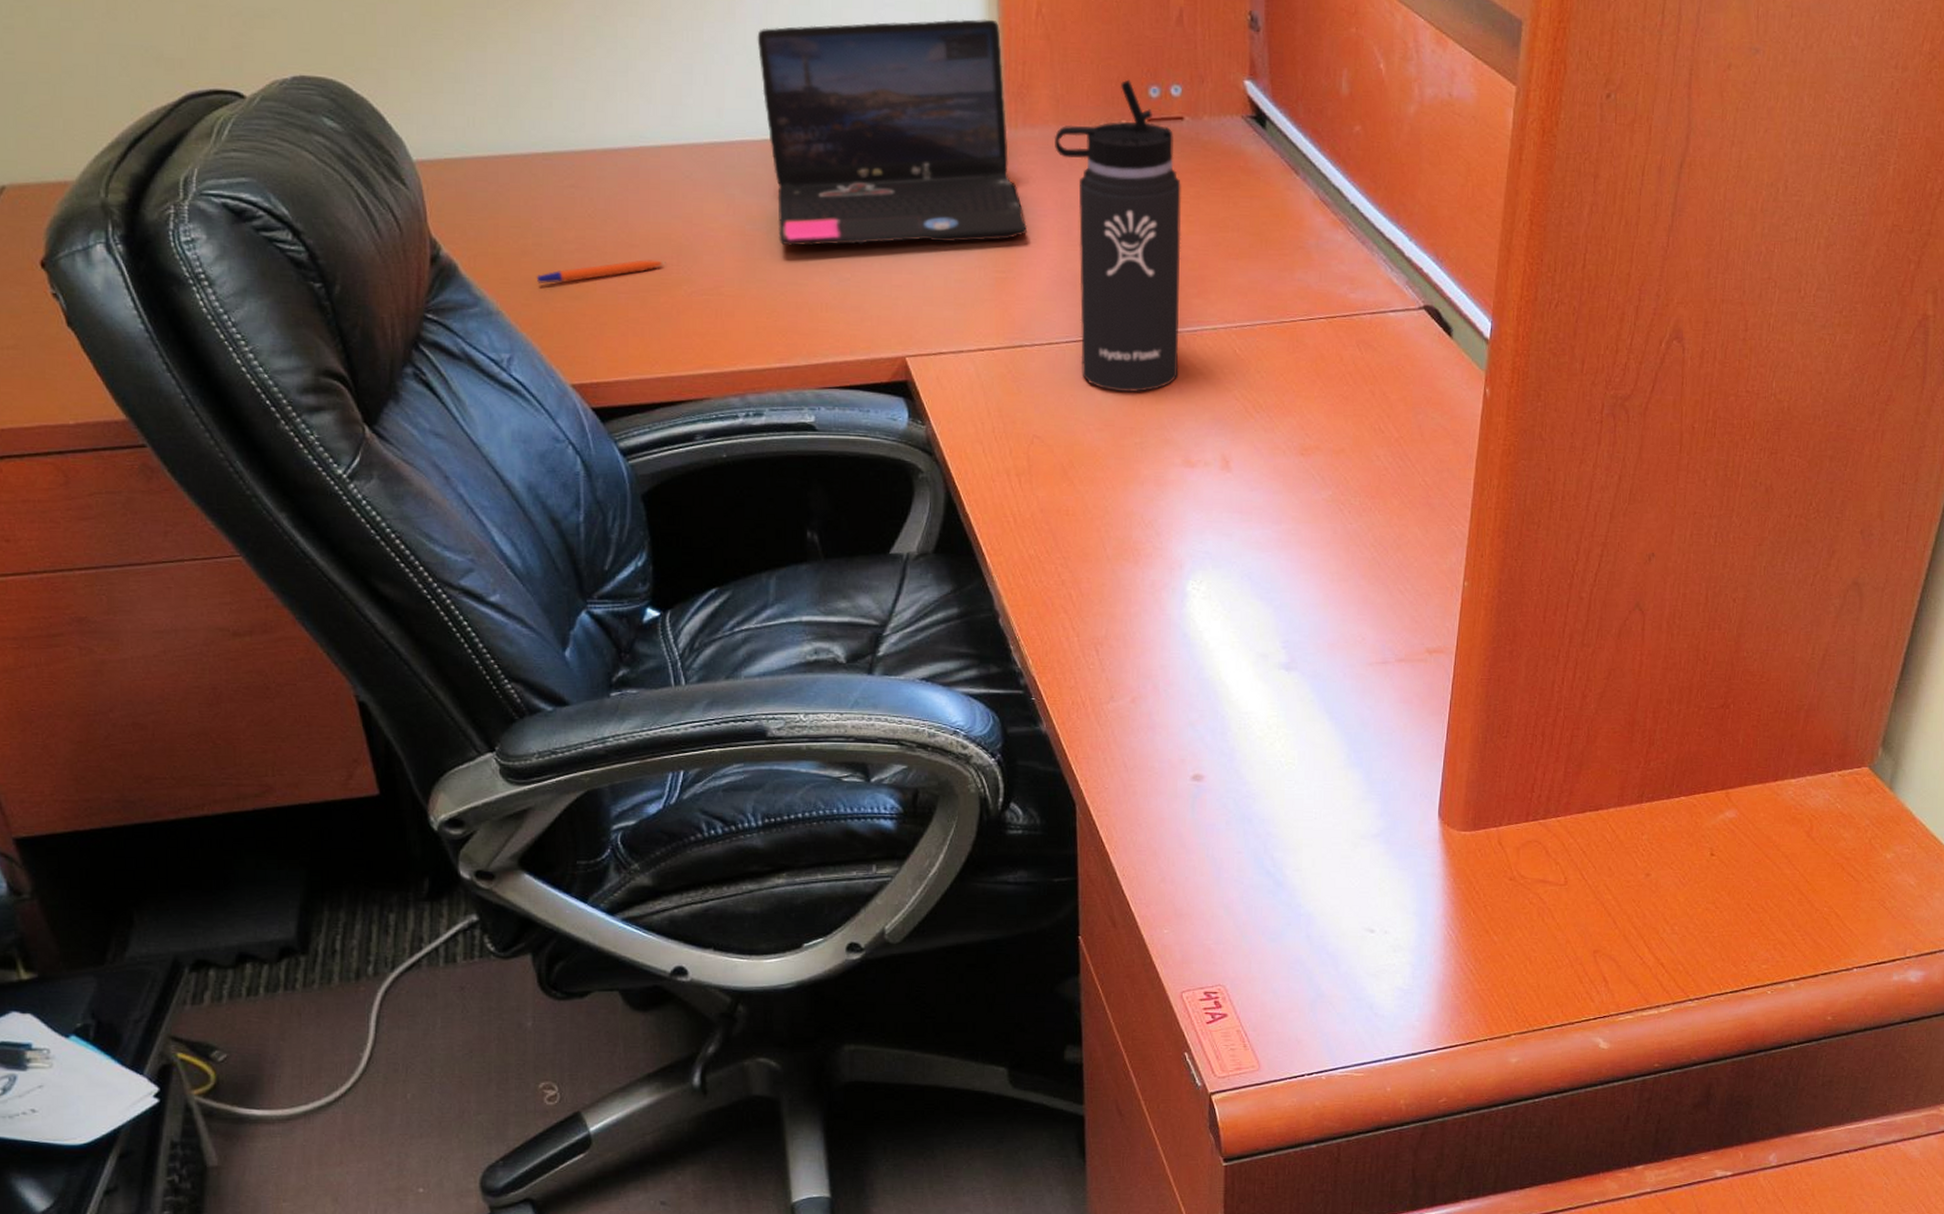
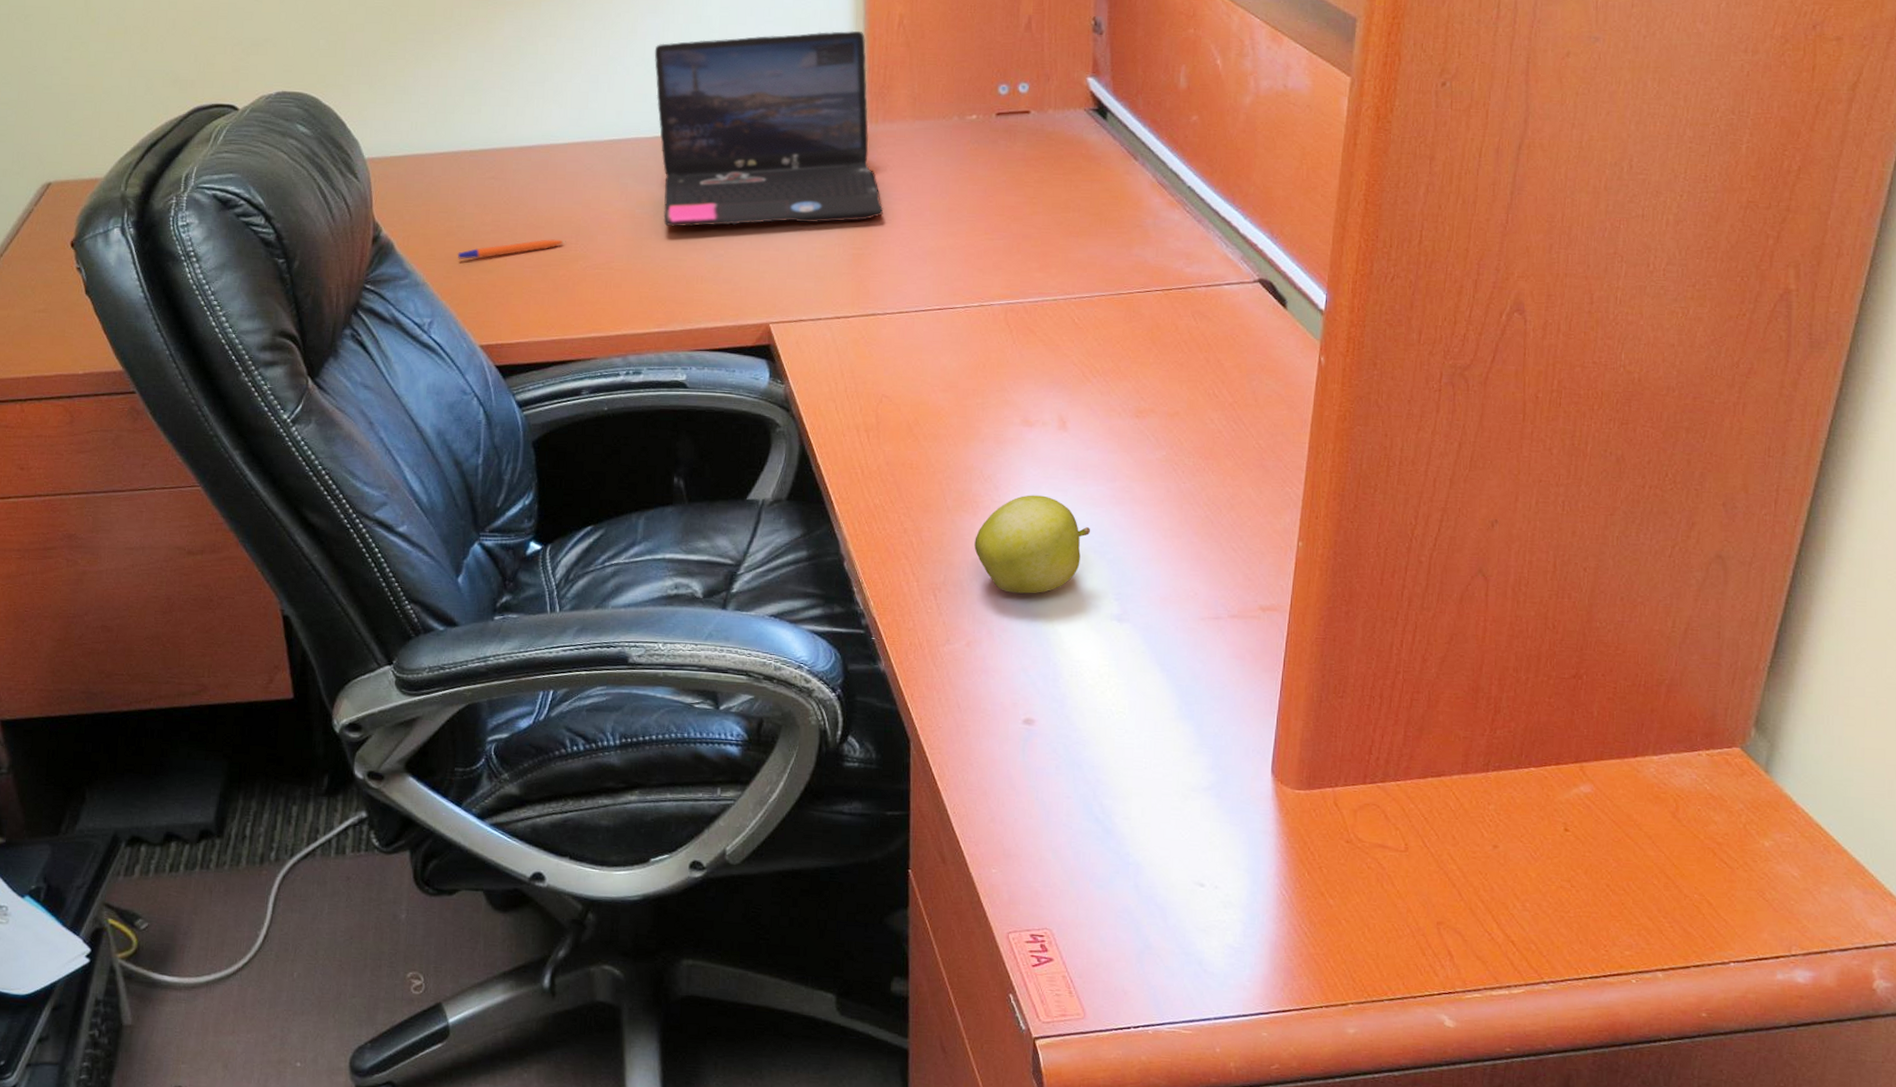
thermos bottle: present [1054,79,1181,393] -> none [910,79,1026,358]
apple: none [1137,540,1257,645] -> present [974,495,1091,594]

